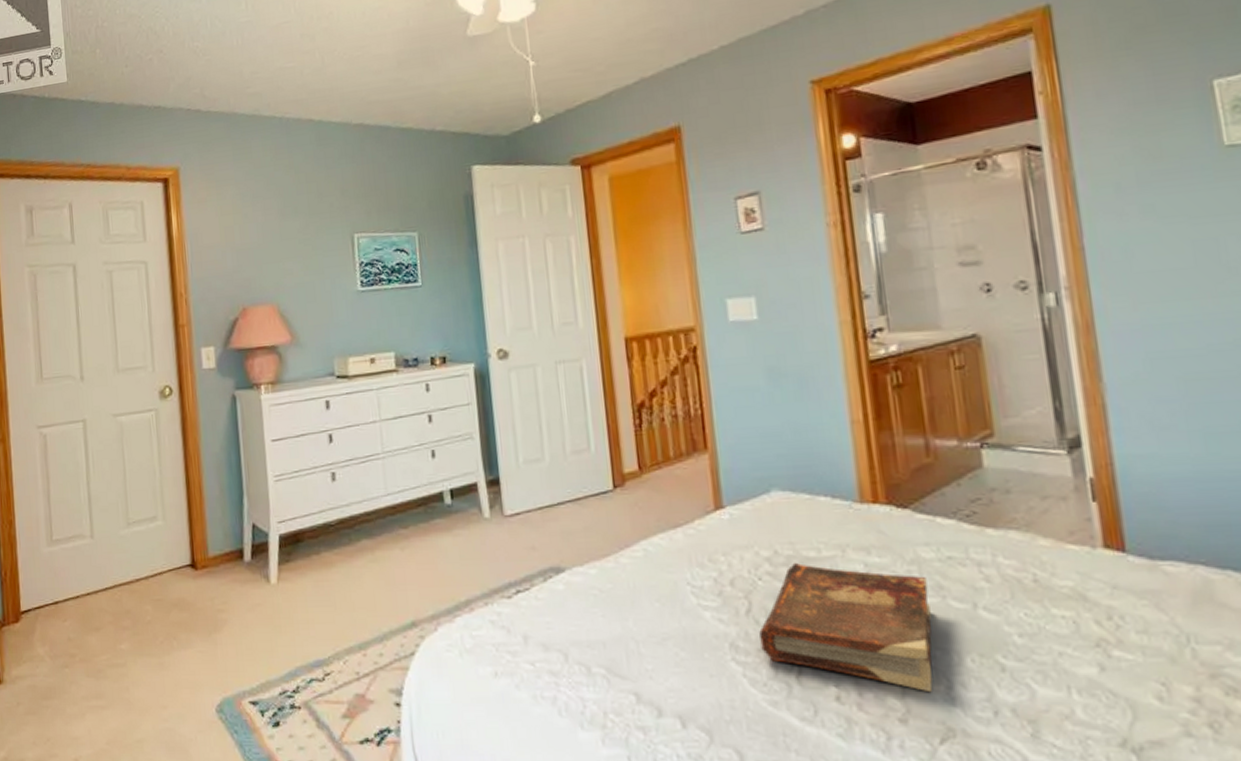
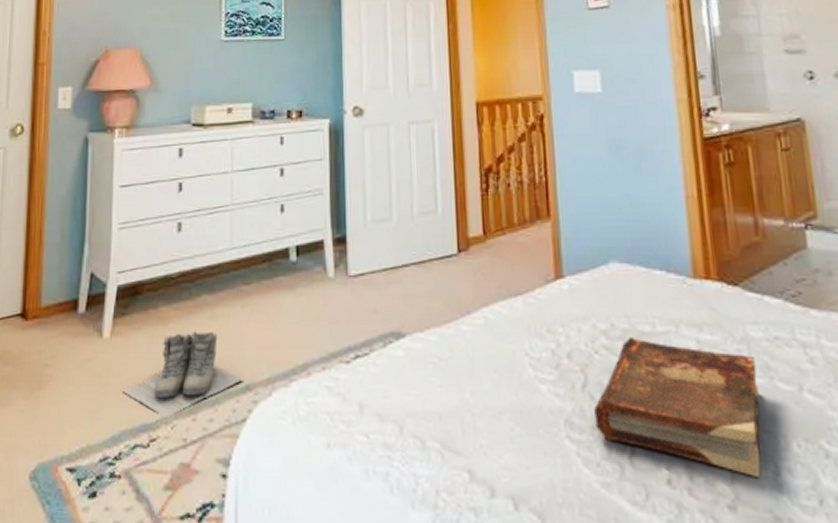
boots: none [295,574,410,654] -> present [123,331,245,417]

